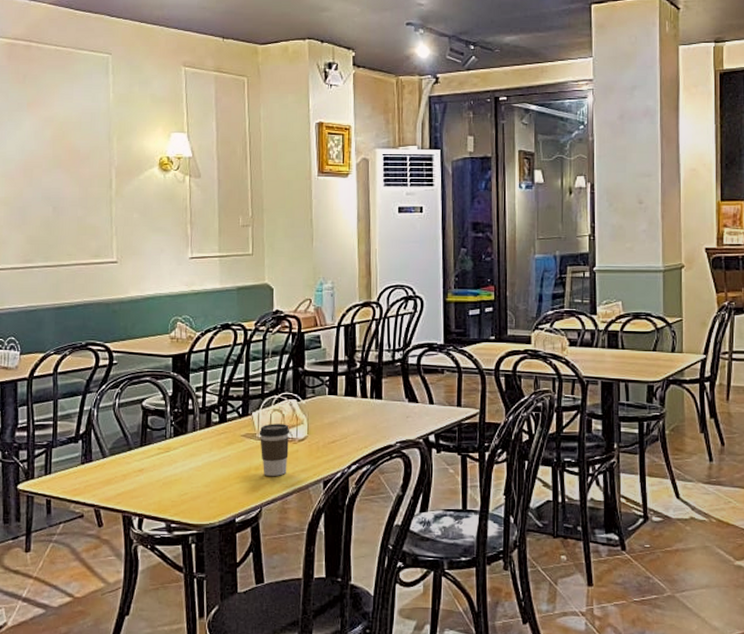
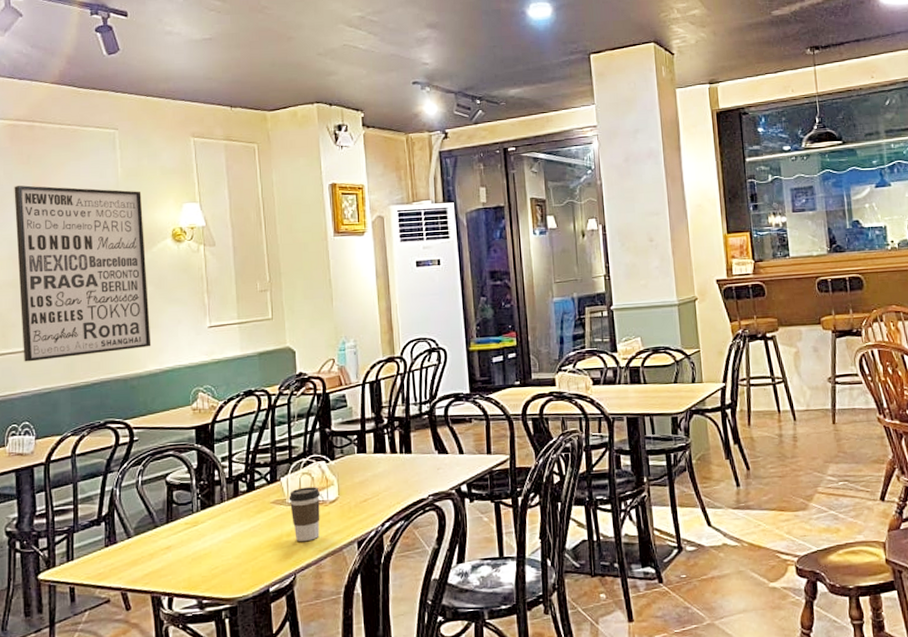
wall art: none [9,105,134,279] -> present [14,185,151,362]

